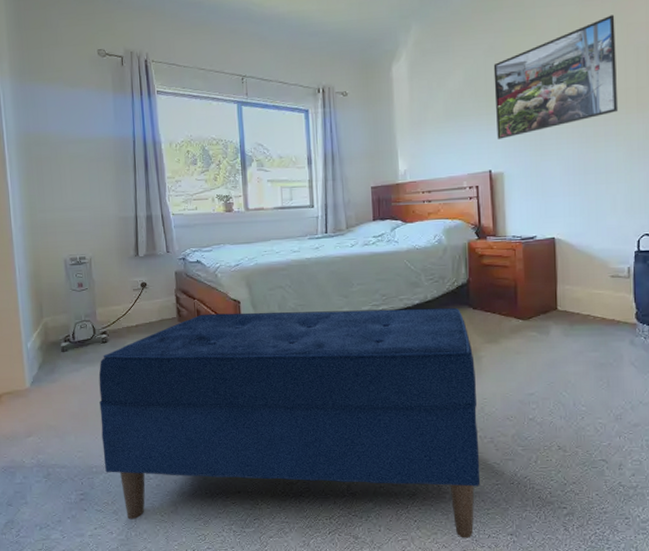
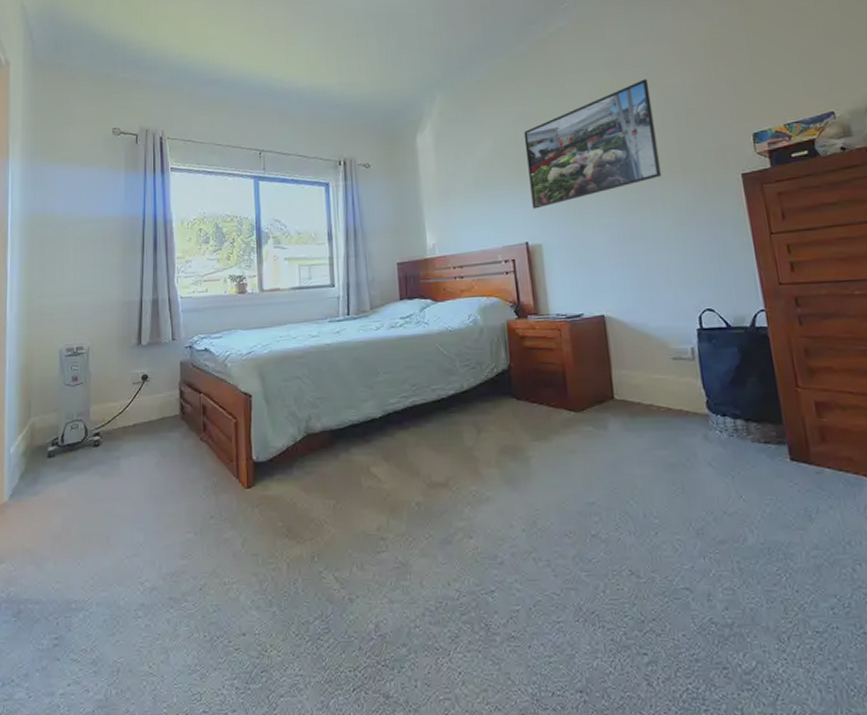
bench: present [98,307,481,538] -> none [85,398,538,697]

